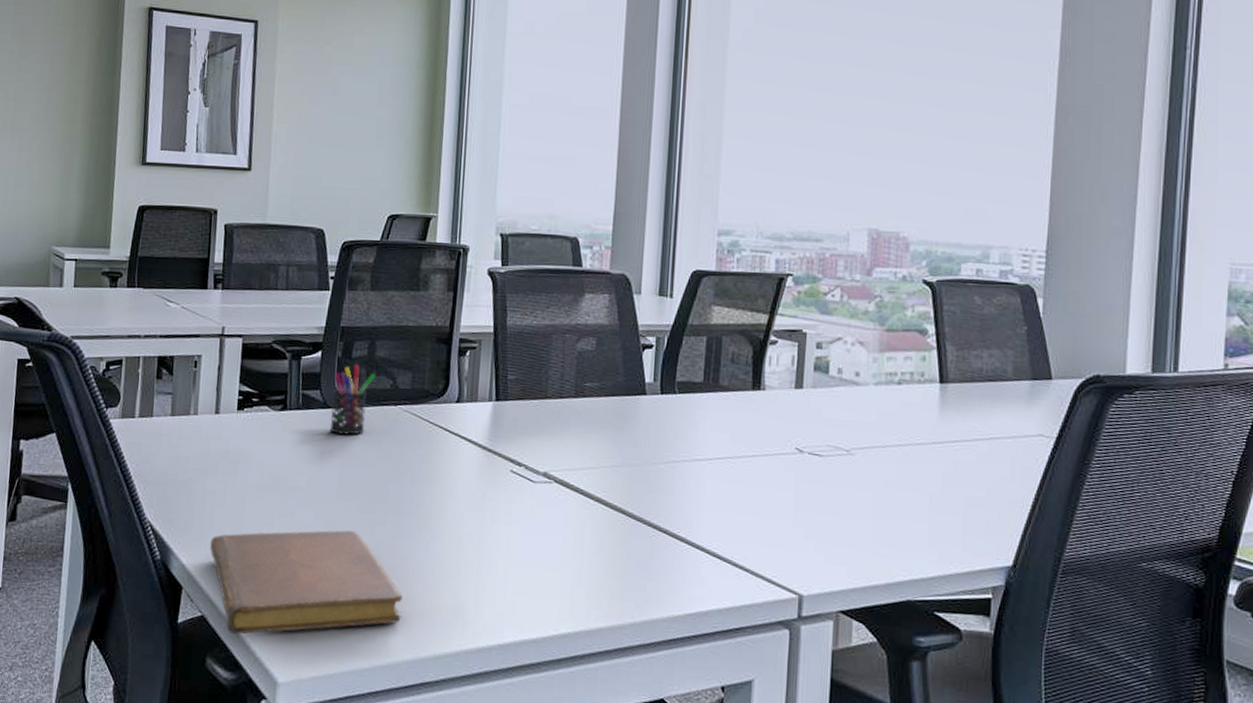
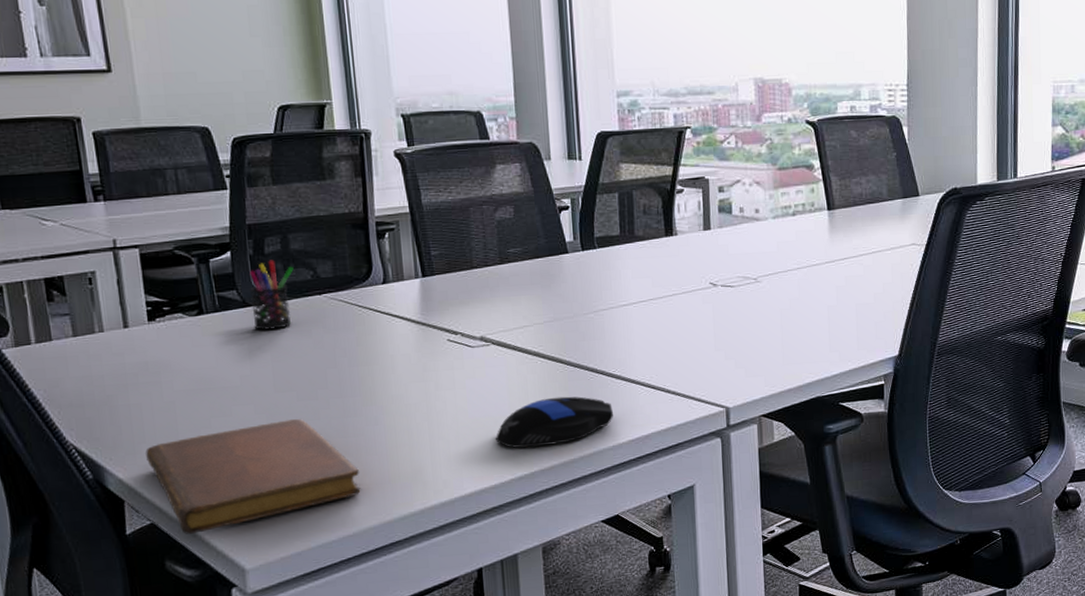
computer mouse: none [543,550,672,605] -> present [495,396,613,448]

